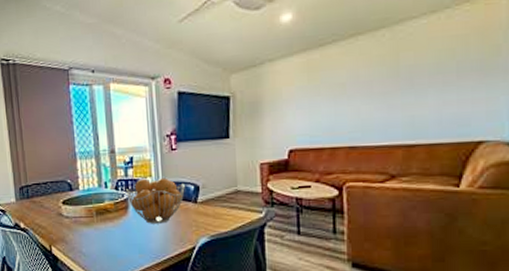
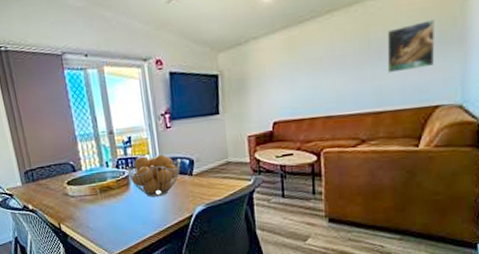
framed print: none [419,46,476,103] -> present [387,18,435,73]

